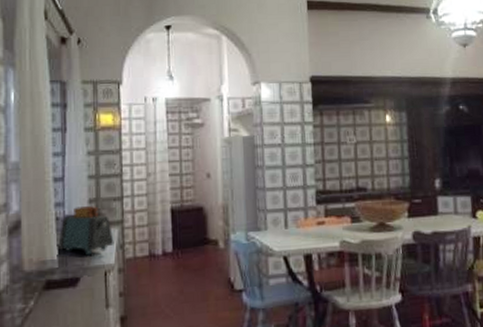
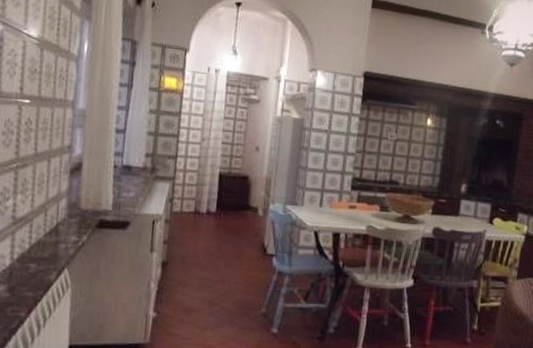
toaster: present [58,206,114,256] -> none [113,159,165,204]

